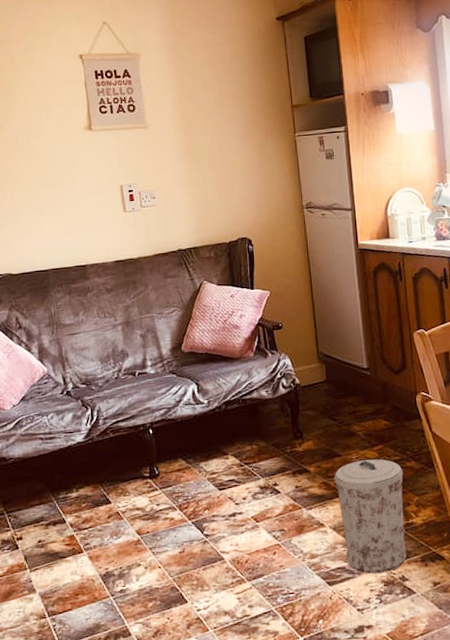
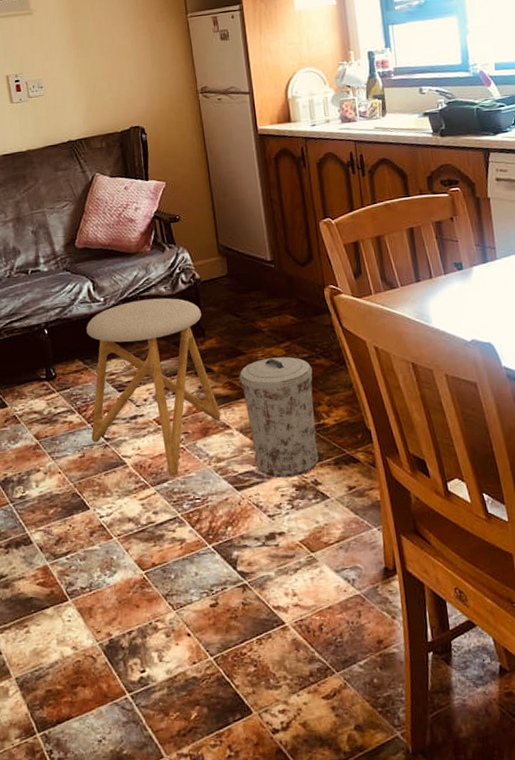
stool: none [190,401,316,572] -> present [86,298,221,476]

